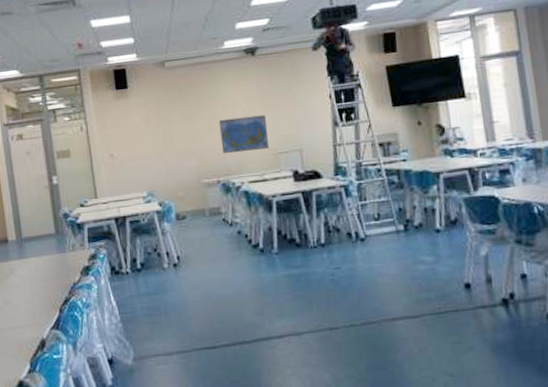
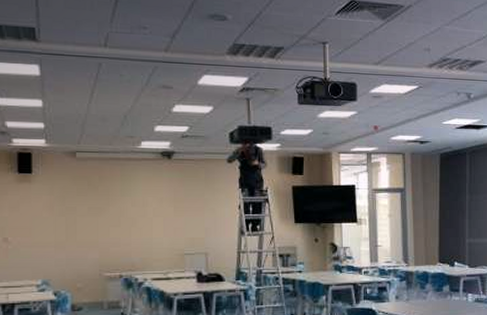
world map: present [219,114,270,154] -> none [127,216,177,250]

